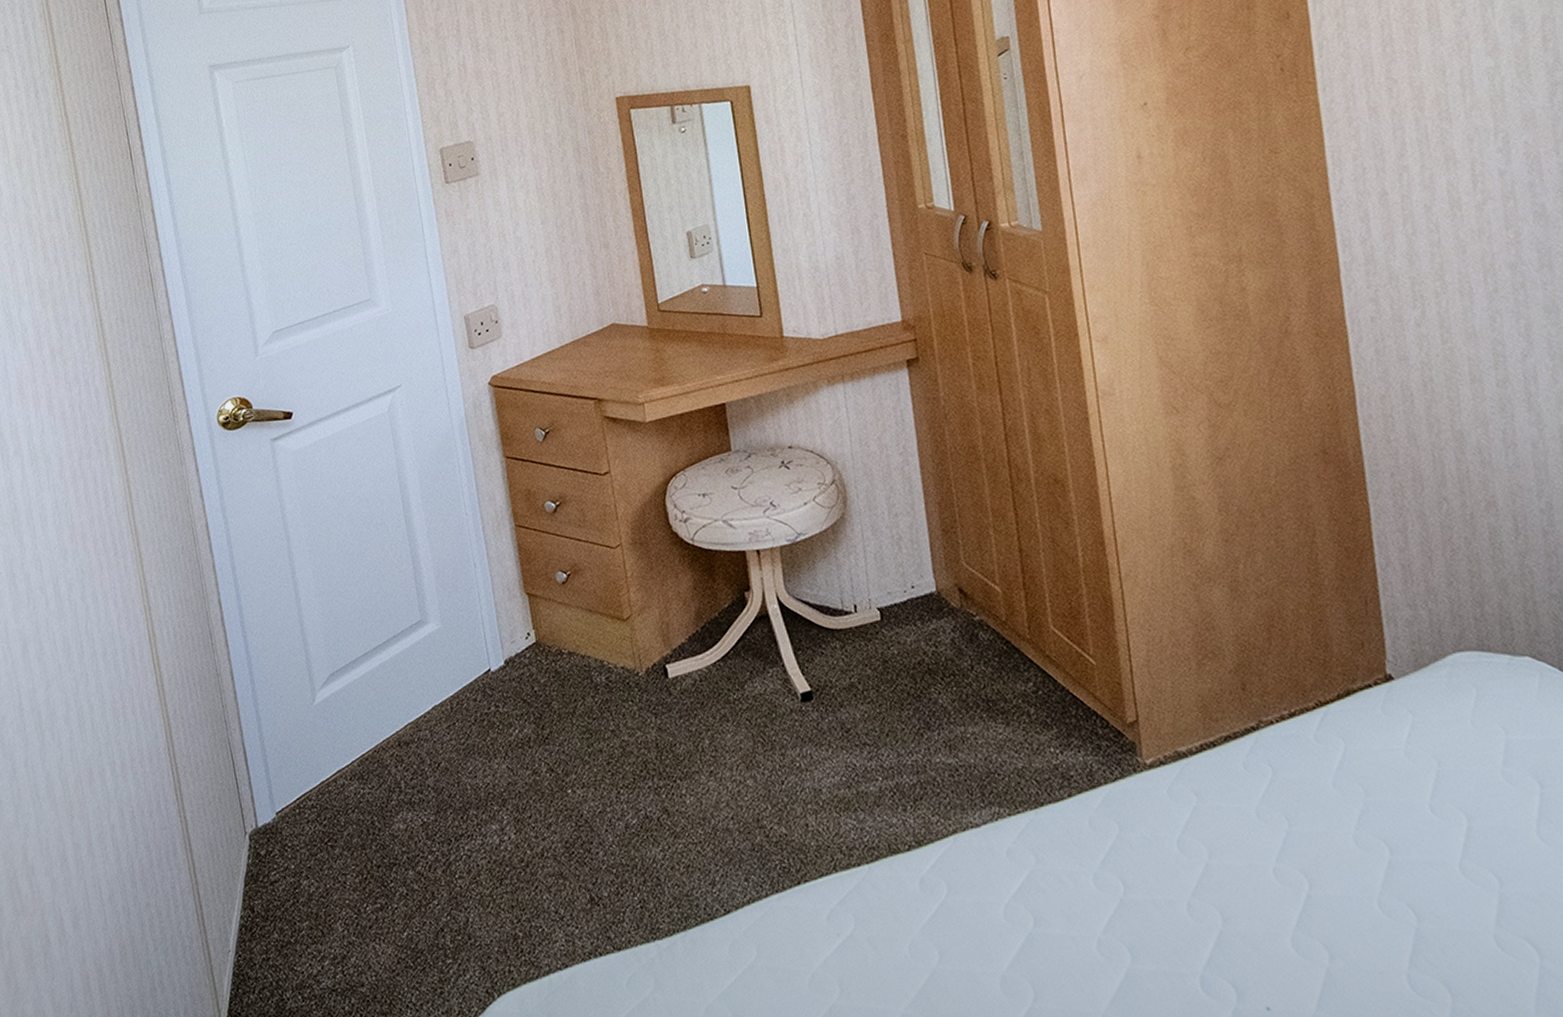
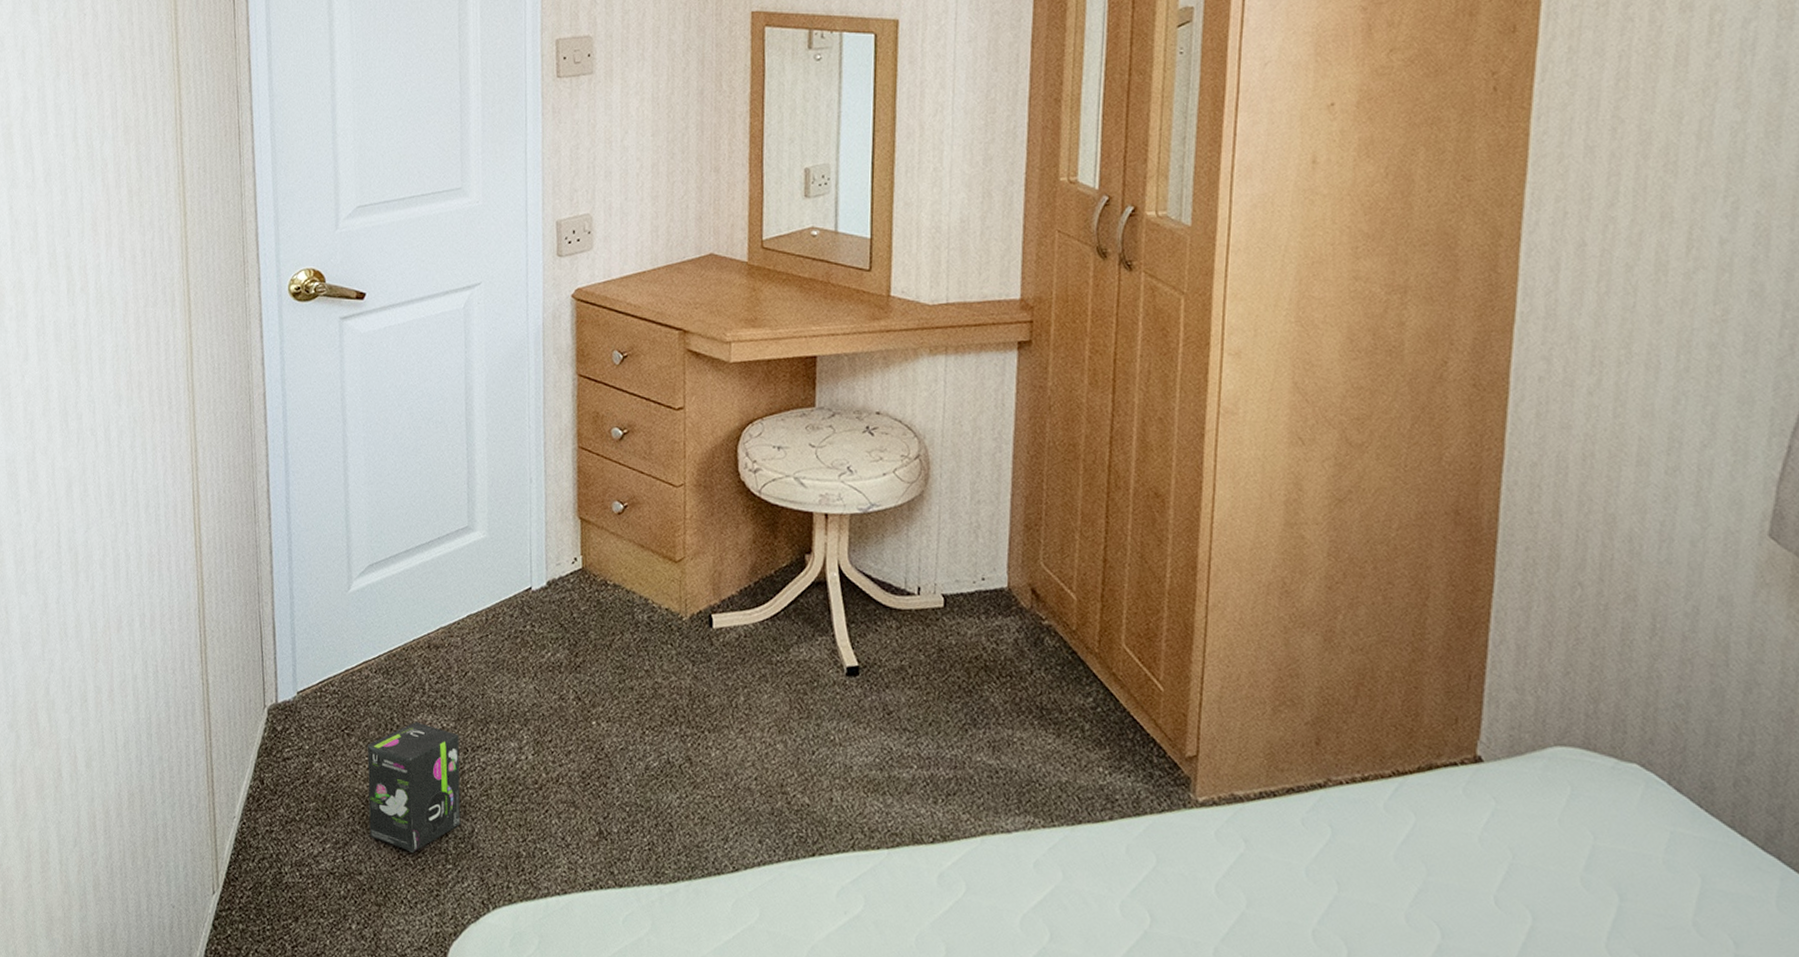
box: none [352,821,455,954] -> present [367,721,461,853]

